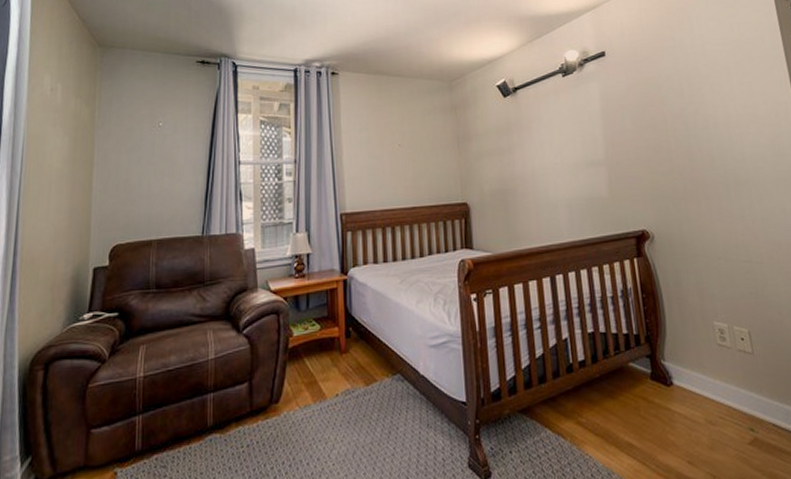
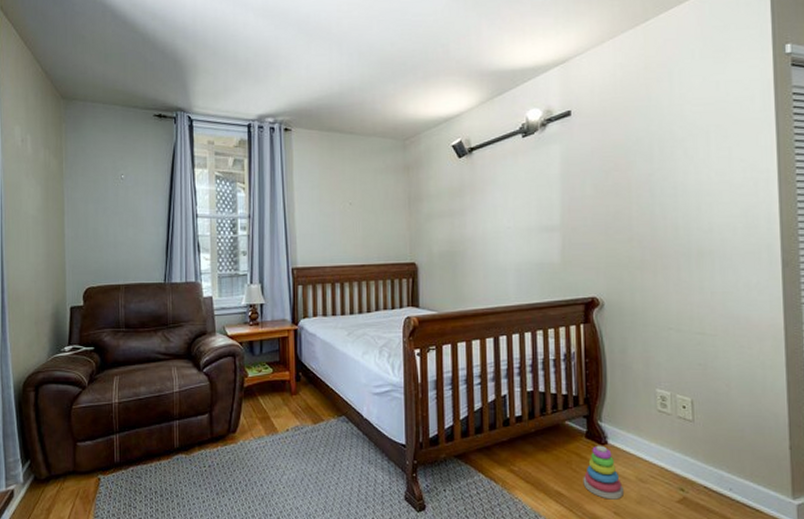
stacking toy: none [652,386,695,448] -> present [583,445,623,500]

